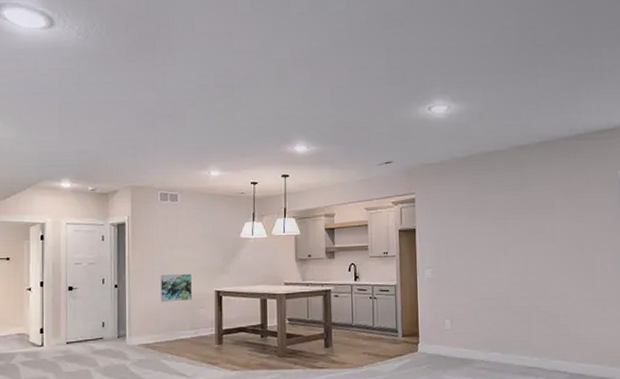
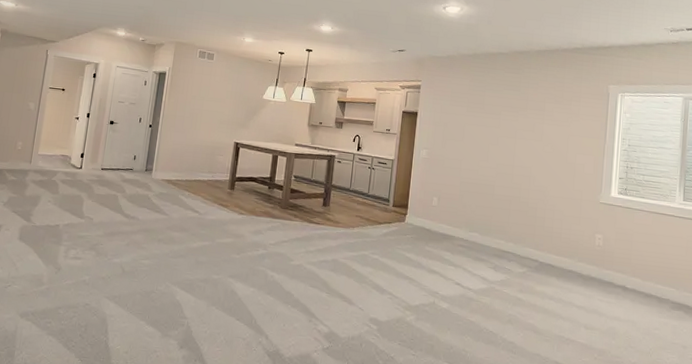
wall art: present [160,273,192,302] -> none [187,121,216,148]

